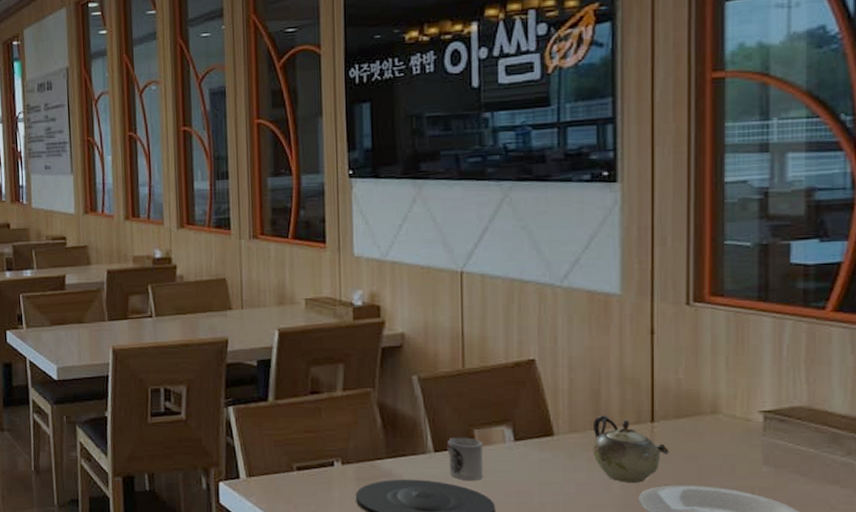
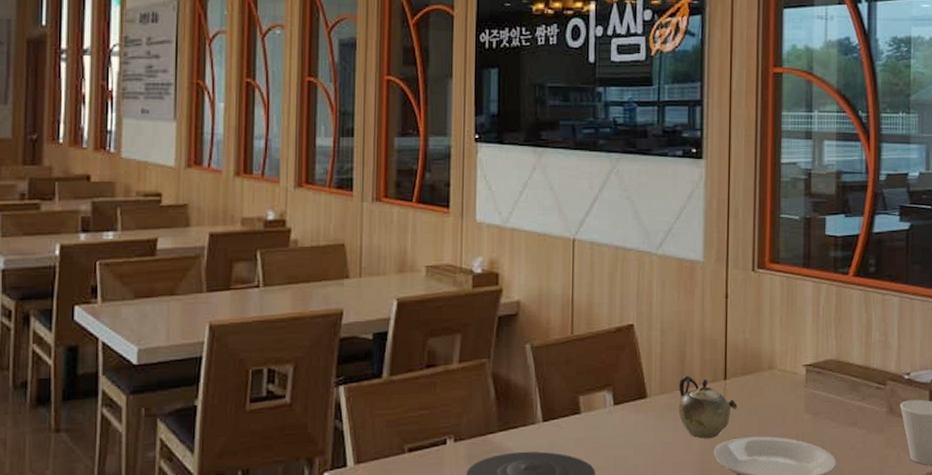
cup: present [447,437,483,480] -> none [554,404,586,449]

